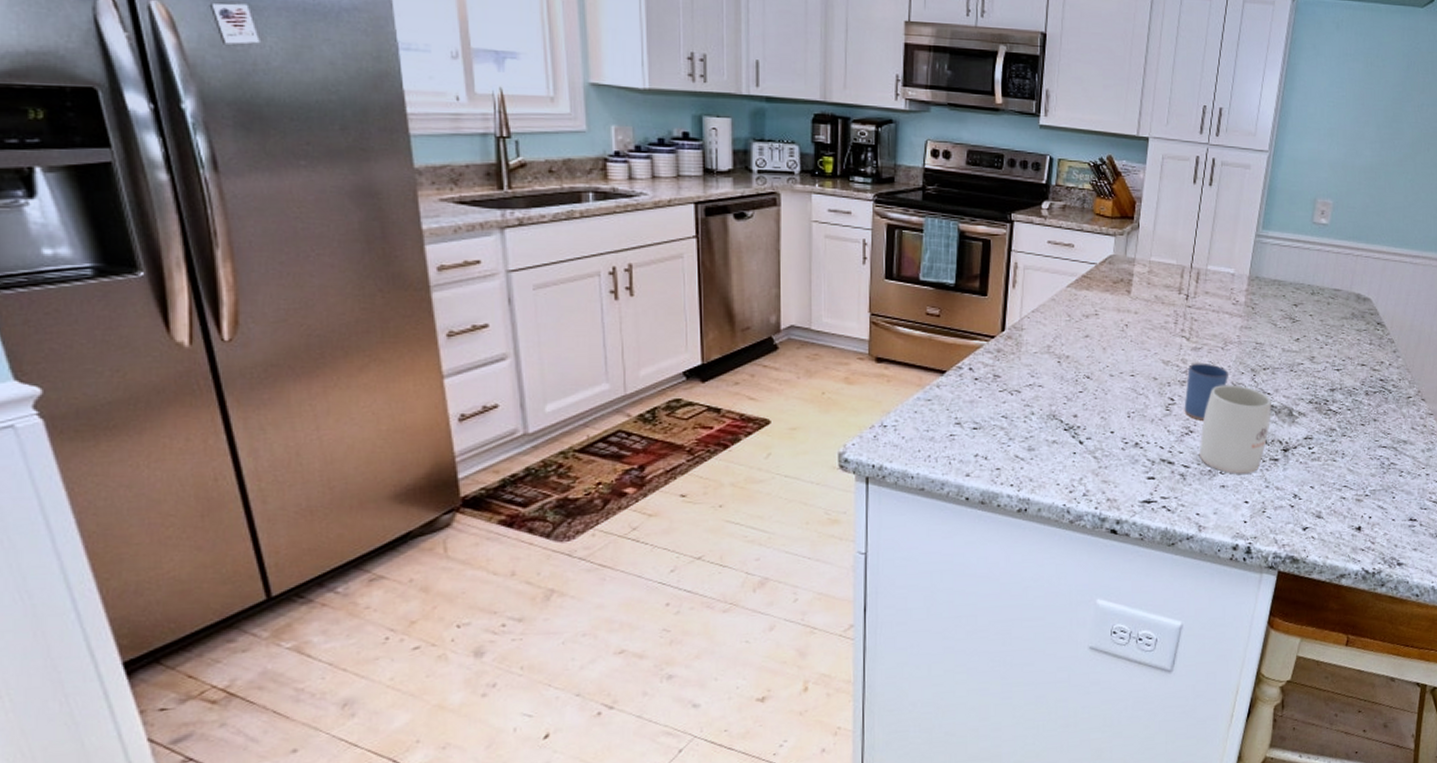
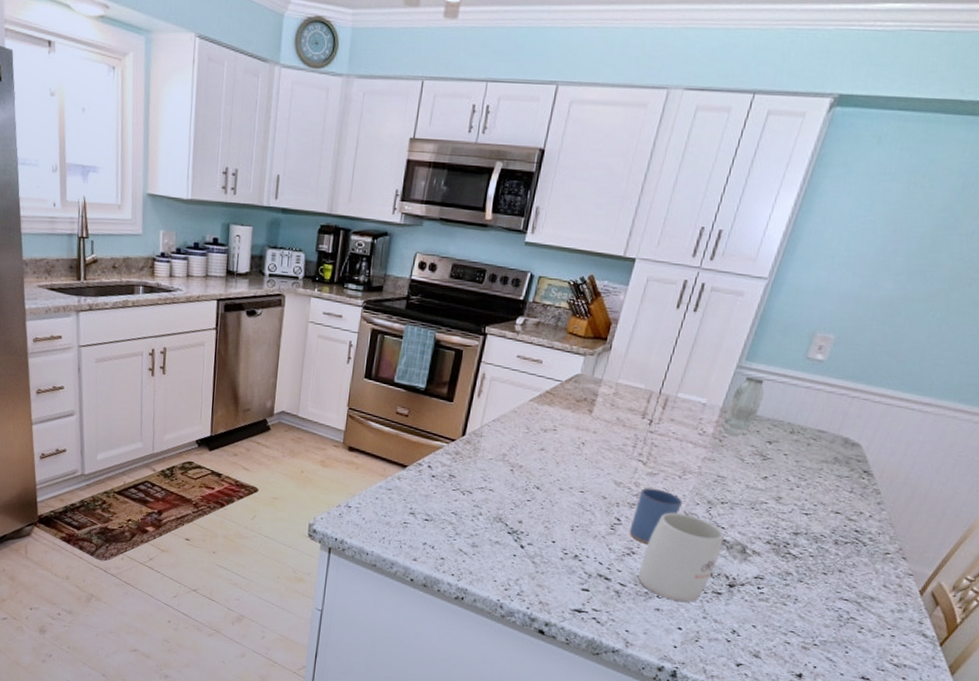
vase: none [1253,244,1283,303] -> present [723,376,764,437]

